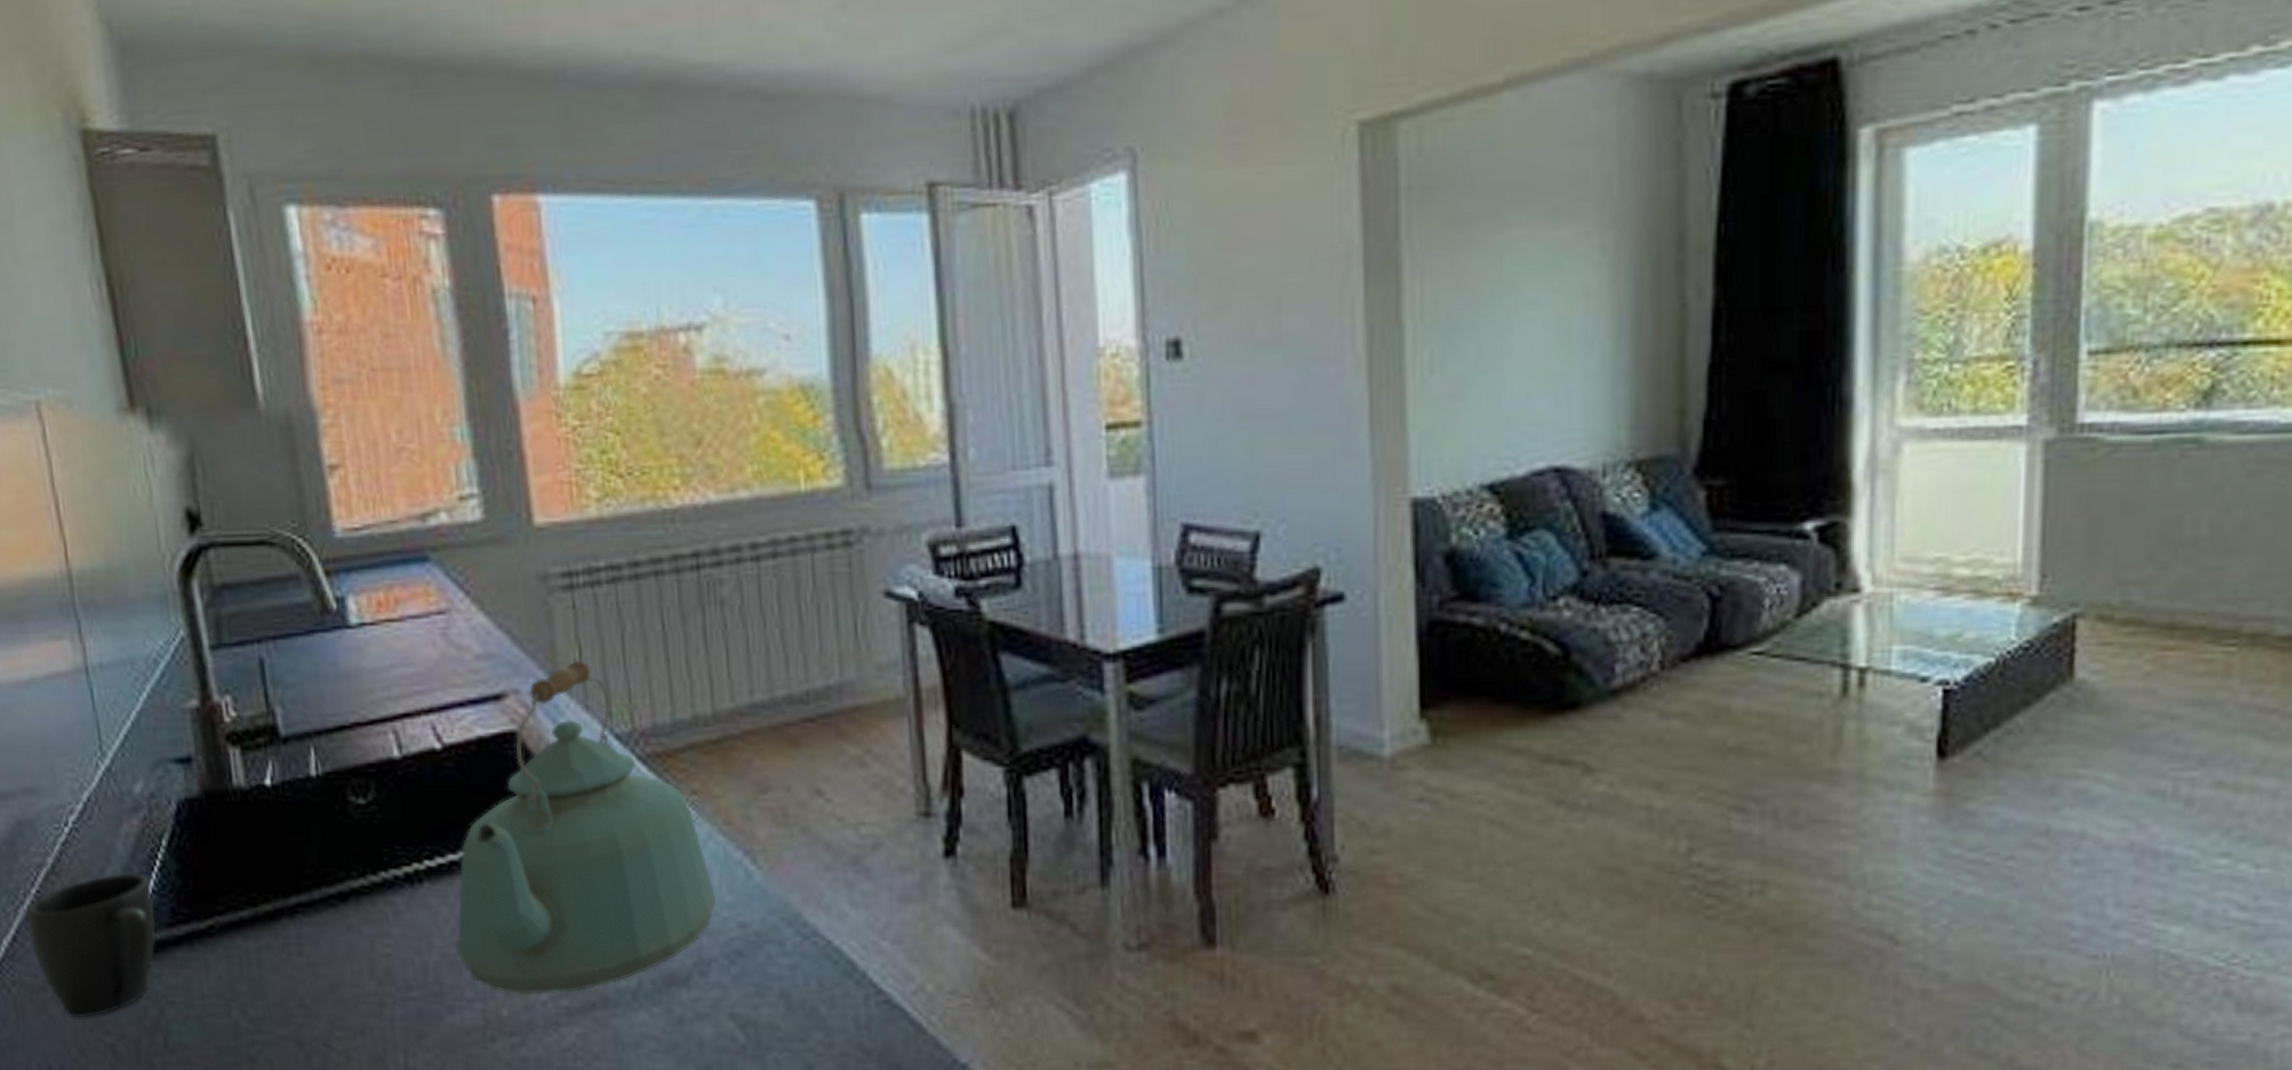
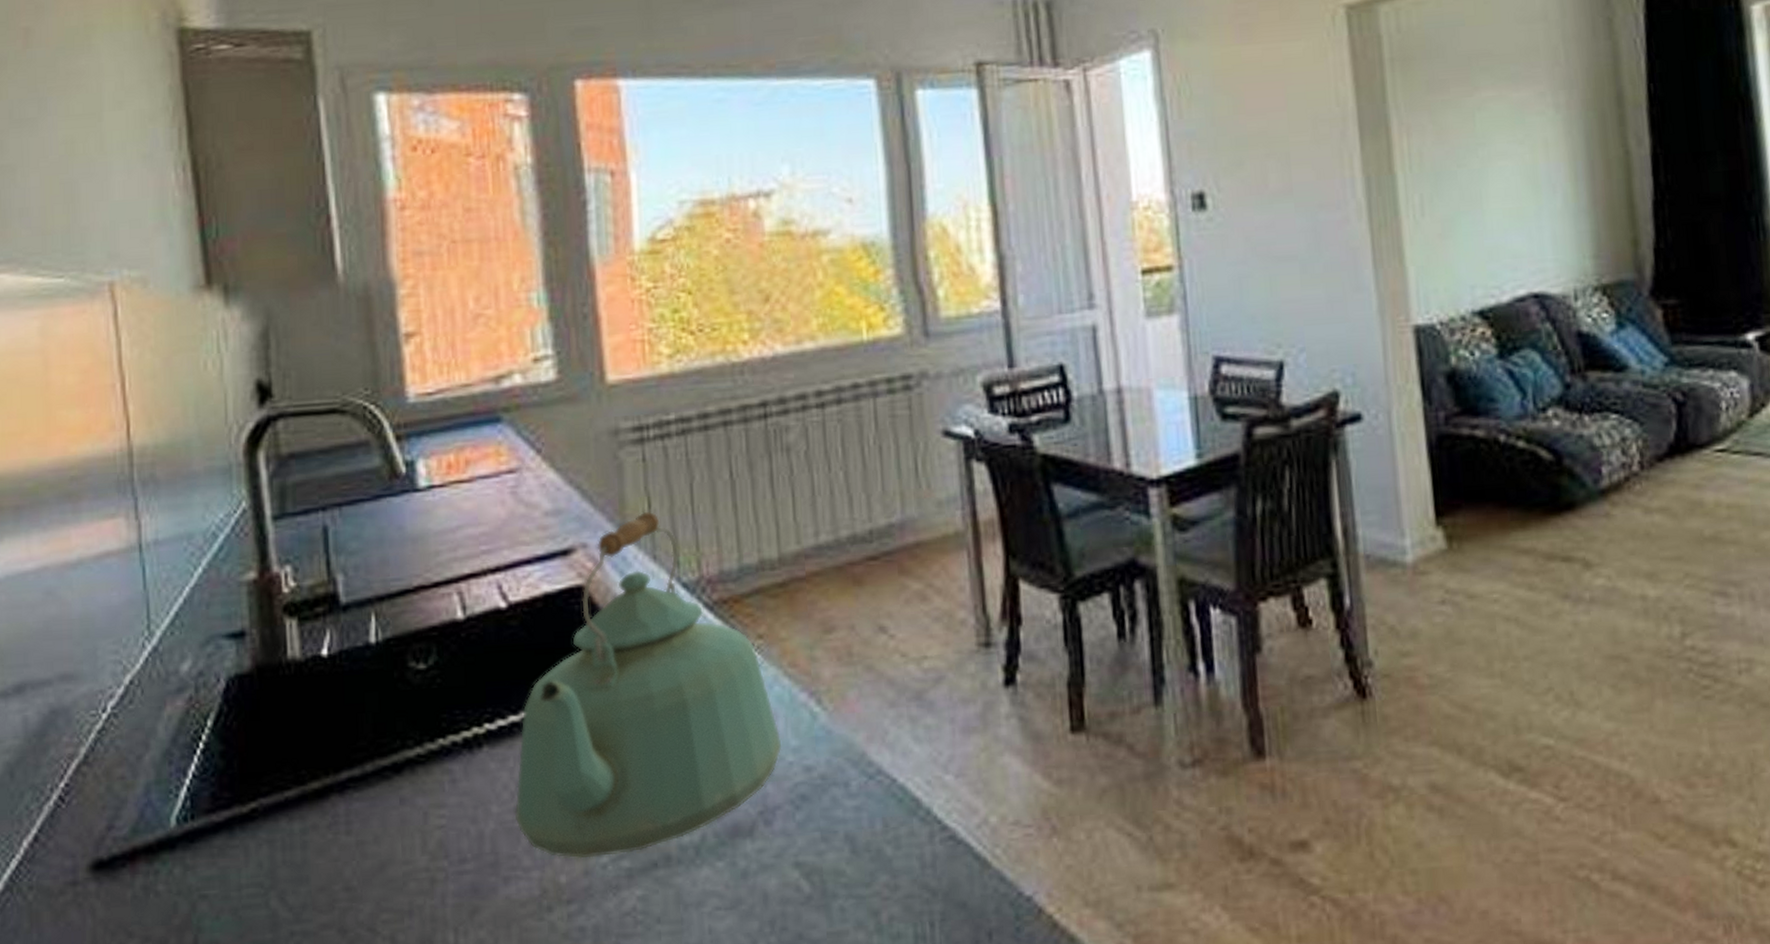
mug: present [25,872,156,1018] -> none [50,757,194,922]

